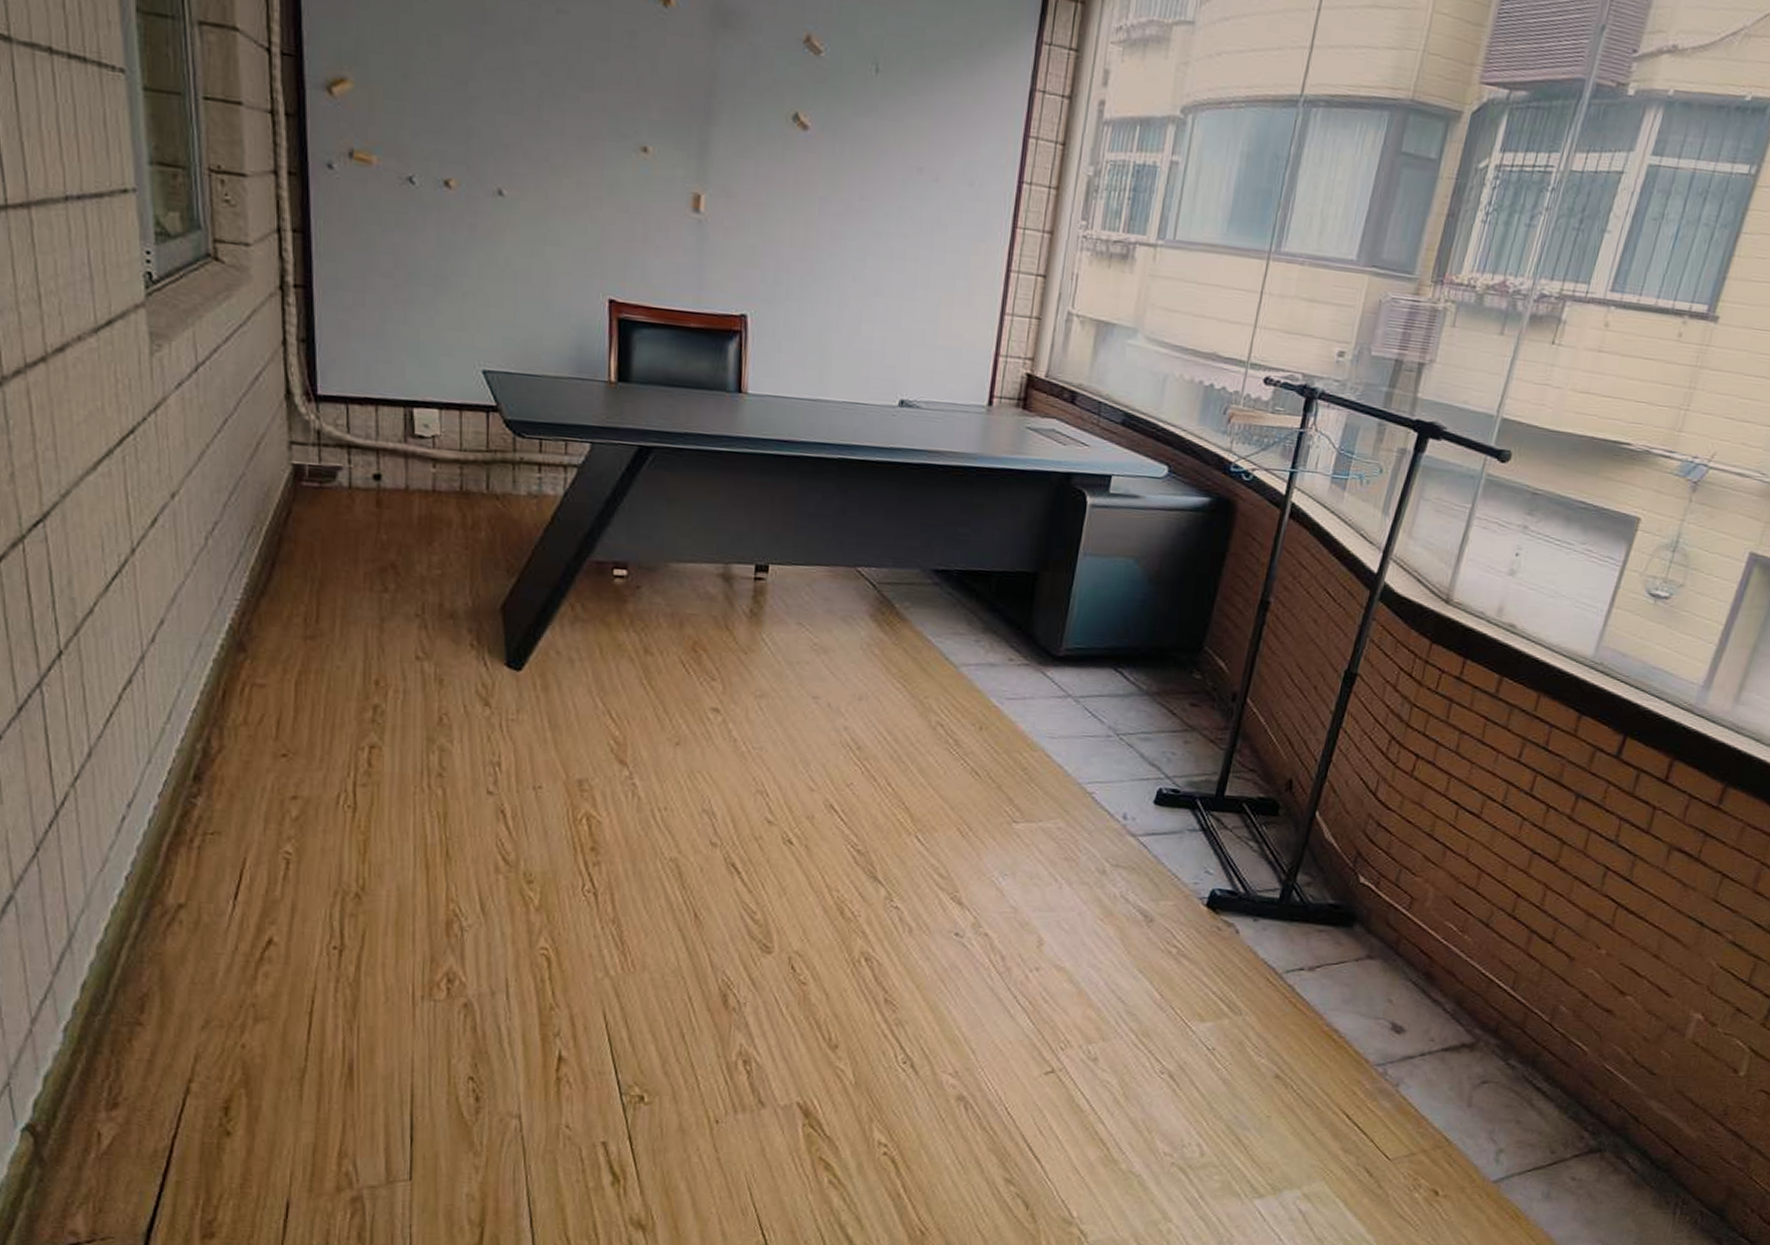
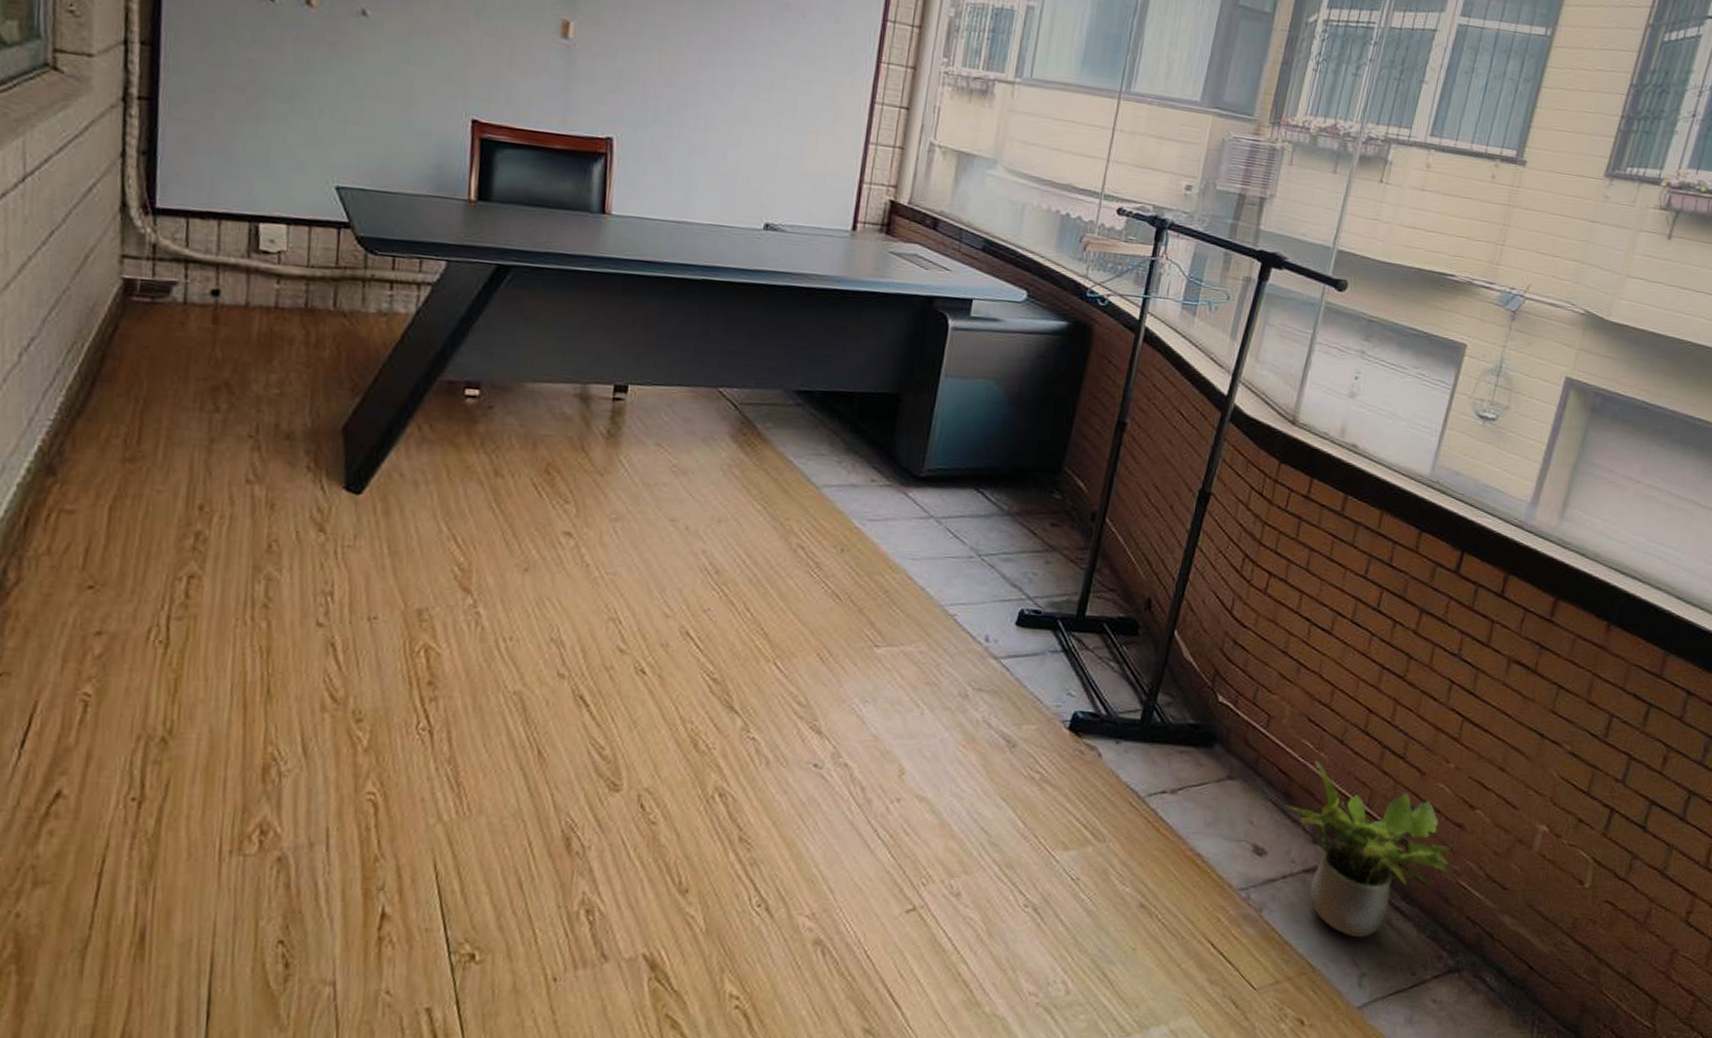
potted plant: none [1424,943,1606,1116] -> present [1283,761,1460,938]

